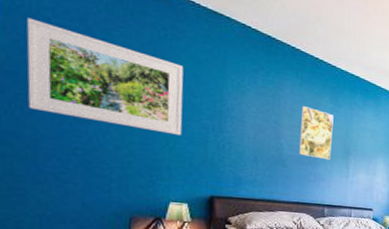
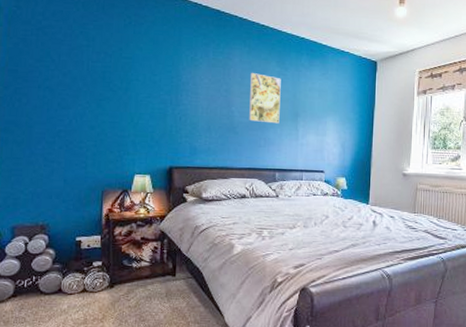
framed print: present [26,17,184,135] -> none [24,23,145,112]

